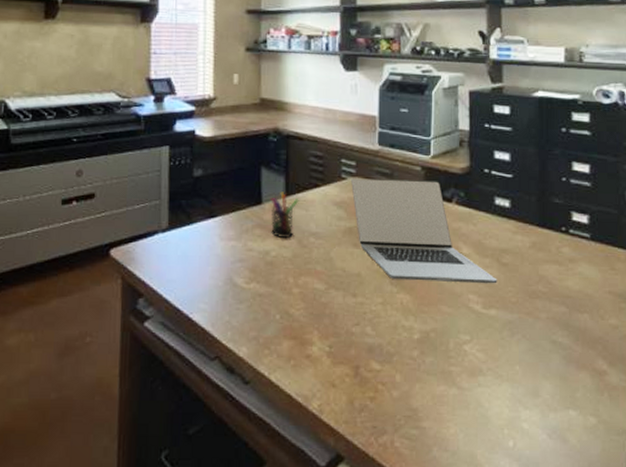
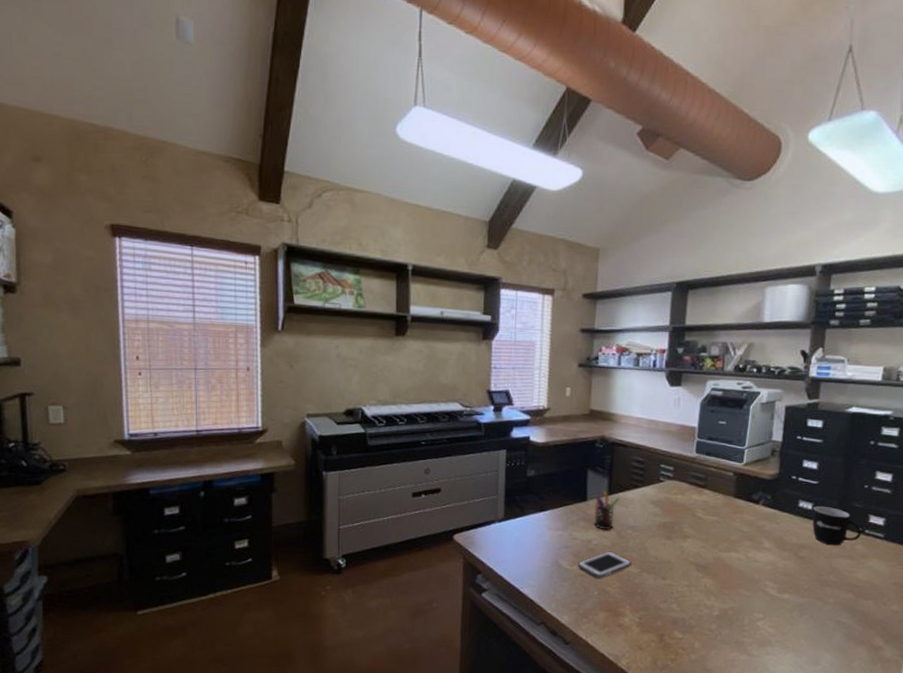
cell phone: none [254,264,317,298] -> present [576,551,632,578]
laptop: present [351,178,497,284] -> none [668,481,793,574]
mug: none [511,203,566,249] -> present [812,506,862,546]

